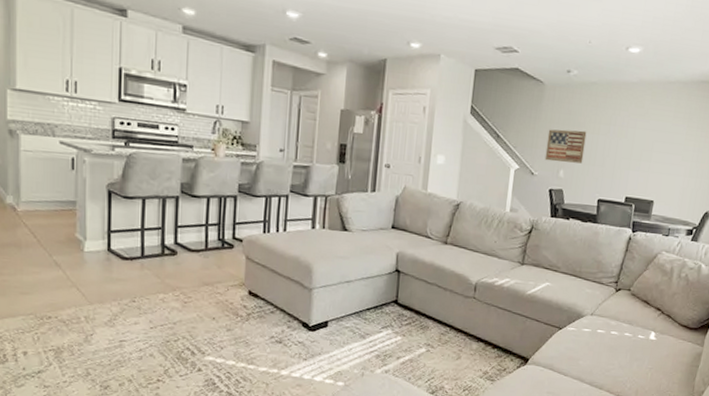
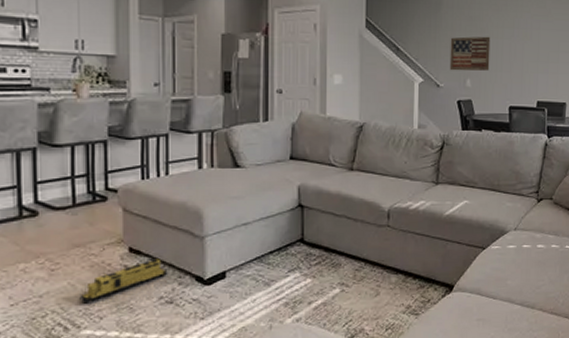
toy train: none [204,303,280,333] -> present [78,259,168,302]

